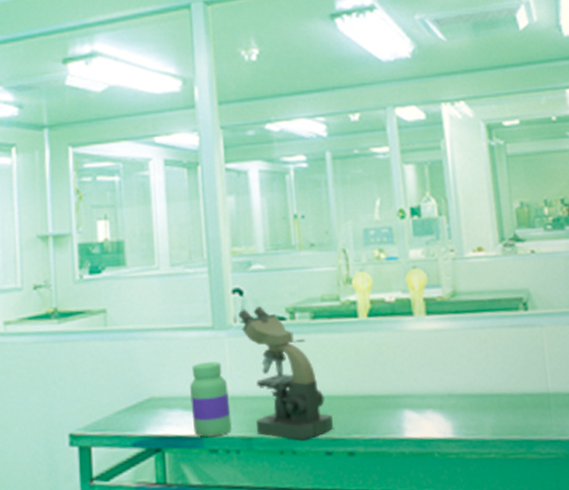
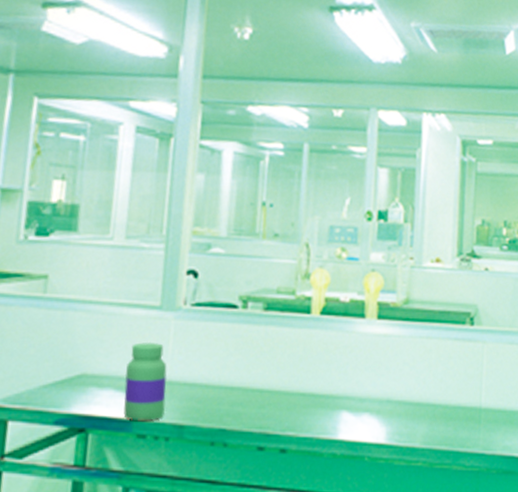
microscope: present [238,306,333,441] -> none [189,291,270,434]

